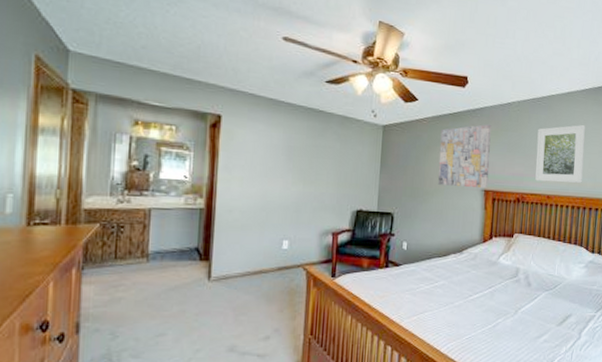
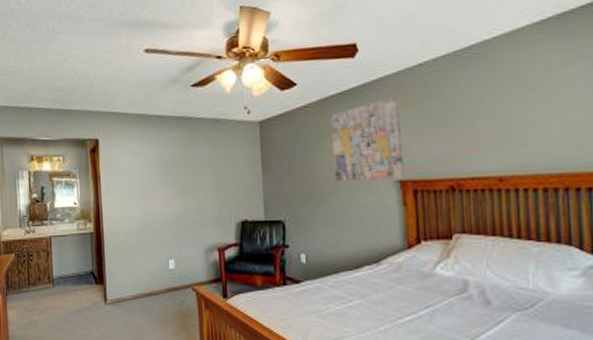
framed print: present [535,124,585,183] -> none [470,70,556,160]

